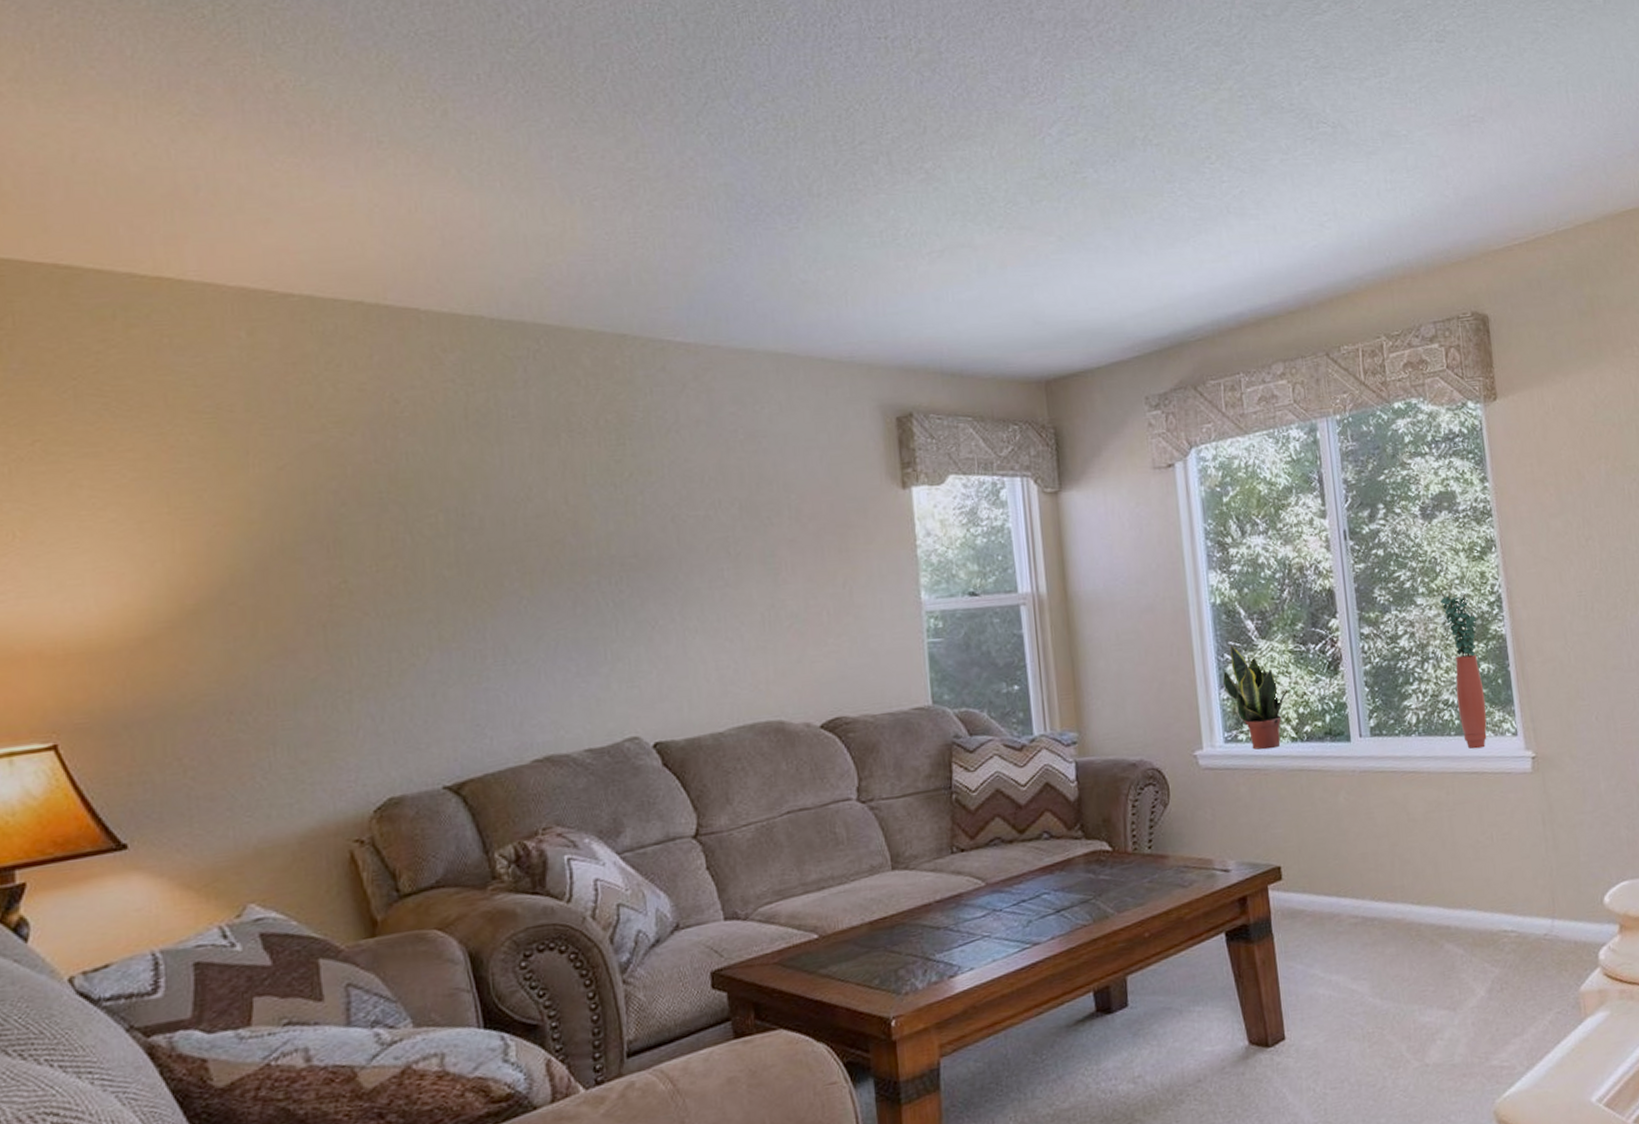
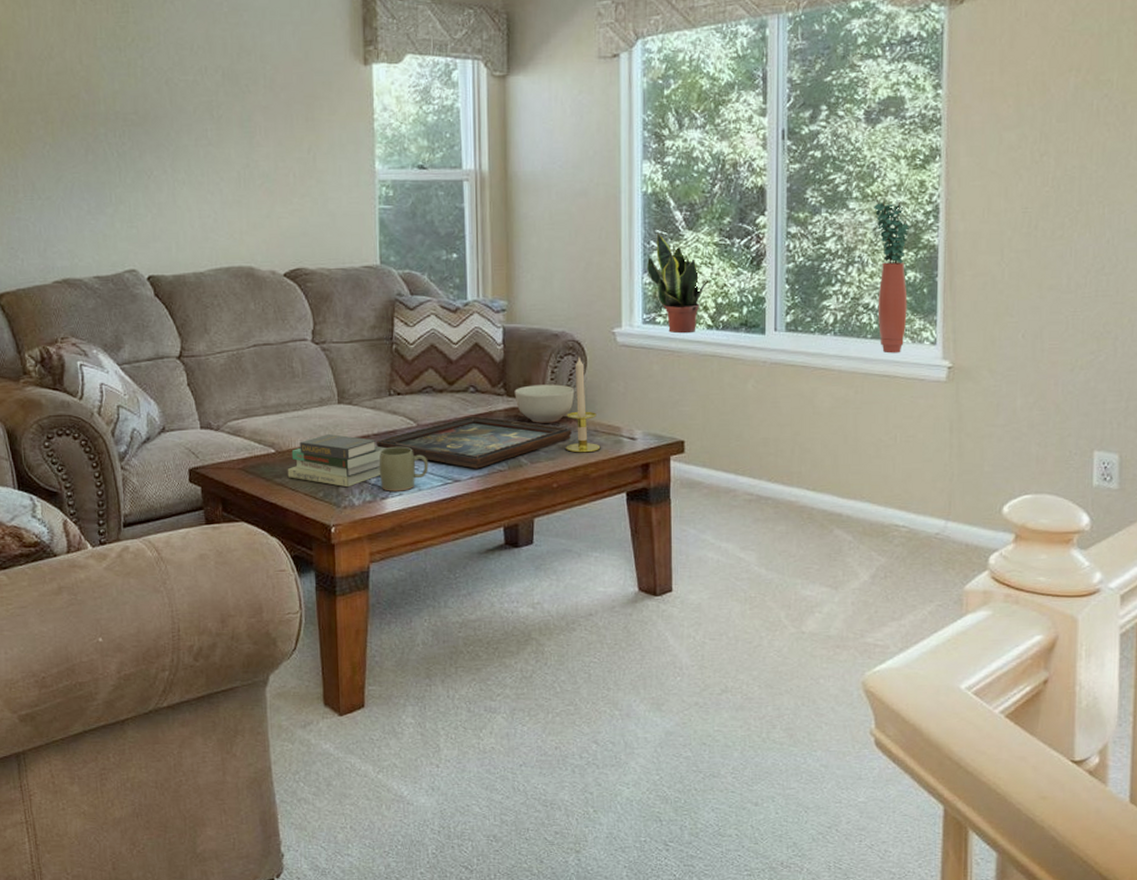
books: none [834,906,952,969] -> present [287,434,387,488]
decorative tray: none [940,865,1160,928] -> present [377,416,572,469]
mug: none [943,911,1003,967] -> present [378,446,429,491]
bowl: none [1093,818,1160,866] -> present [514,384,575,423]
candle: none [1152,785,1193,895] -> present [566,356,601,453]

